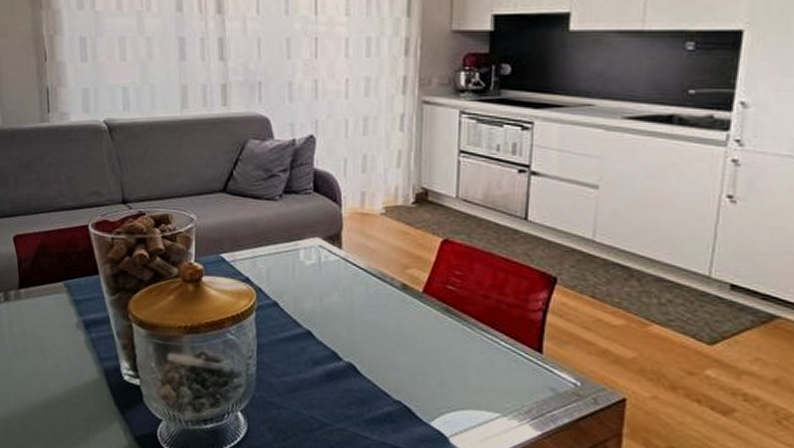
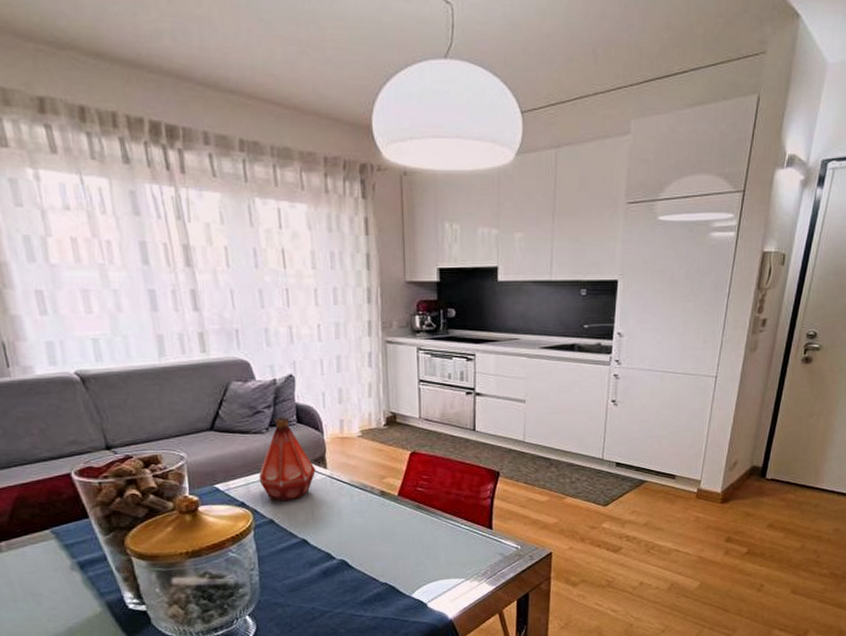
bottle: none [267,183,329,283] -> present [259,417,316,502]

